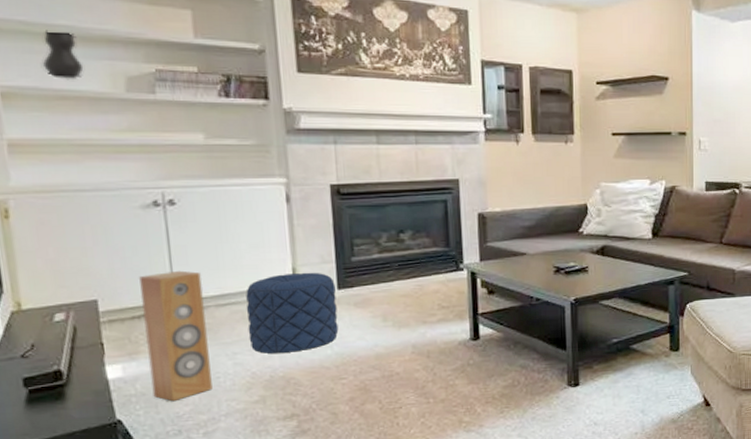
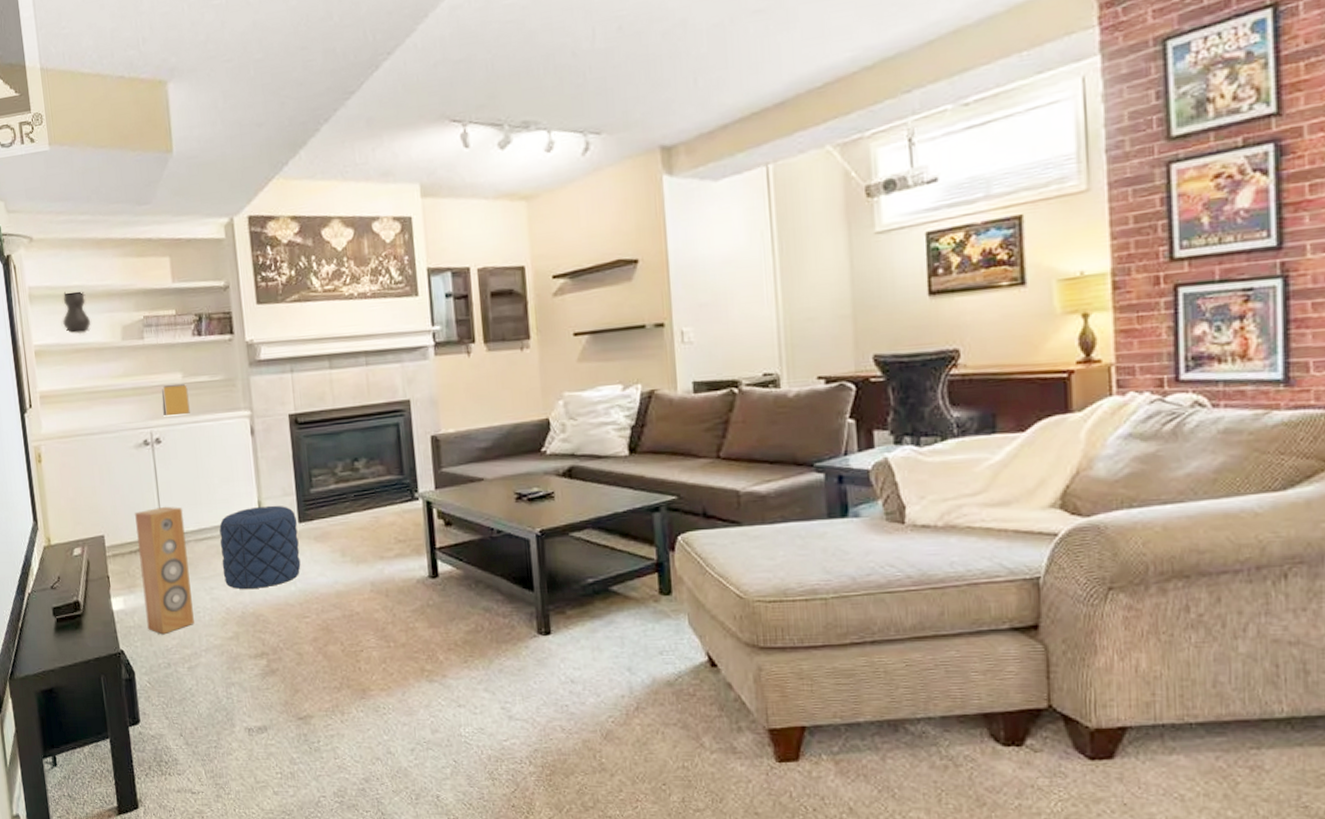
books: none [177,146,213,178] -> present [161,384,190,417]

